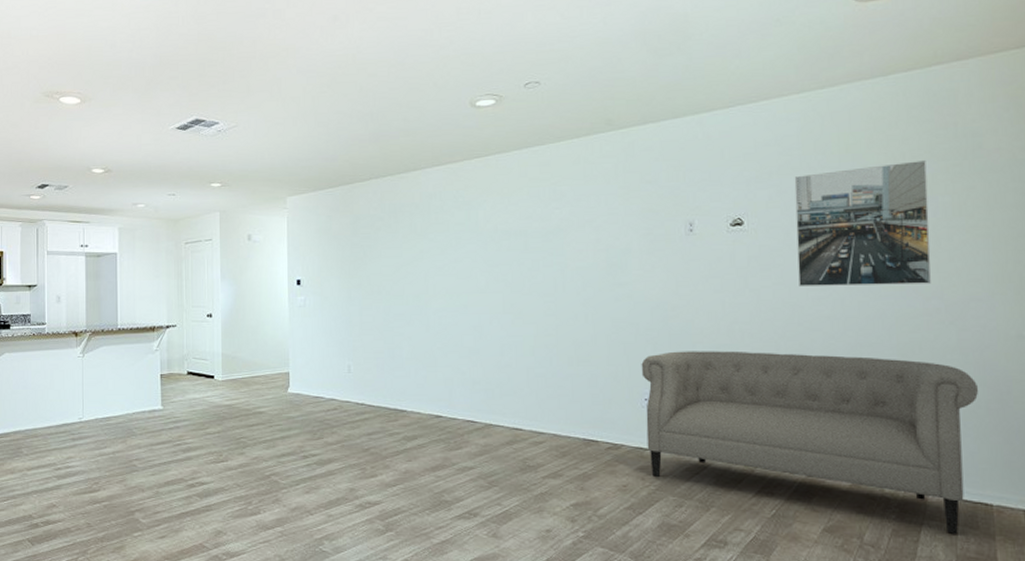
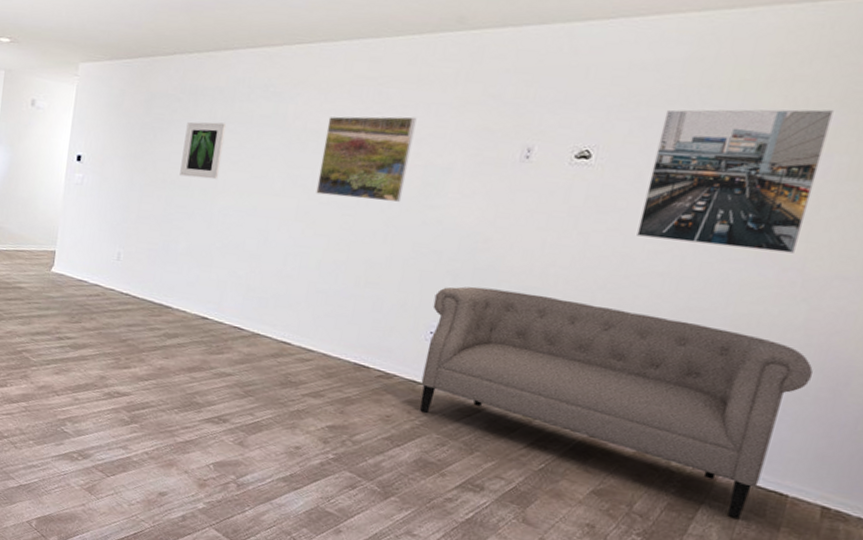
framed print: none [392,234,428,286] -> present [180,122,227,180]
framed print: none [515,208,593,286] -> present [316,116,417,203]

